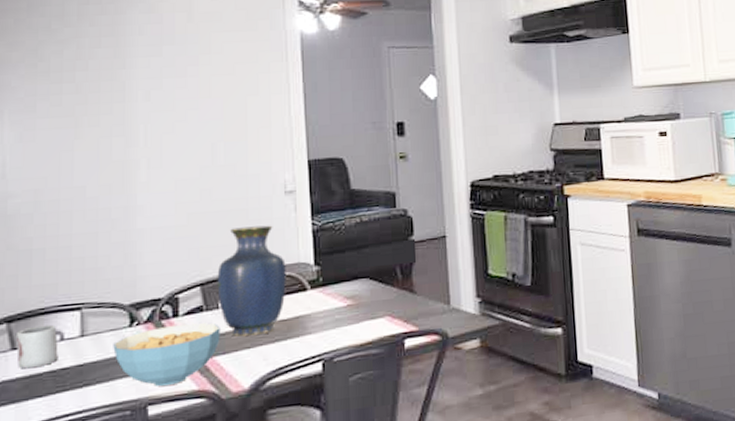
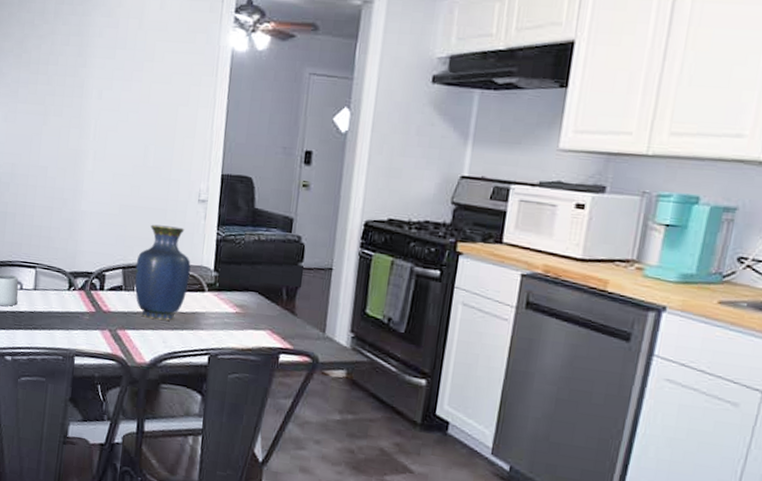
cereal bowl: present [113,322,220,387] -> none [55,296,134,345]

